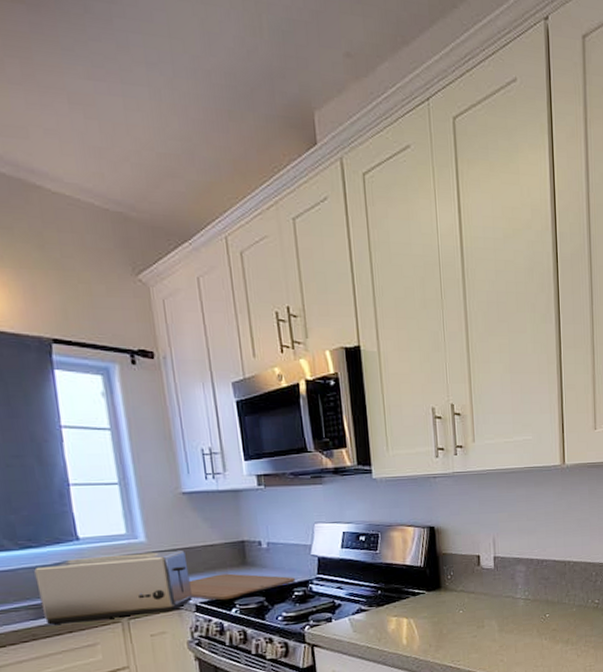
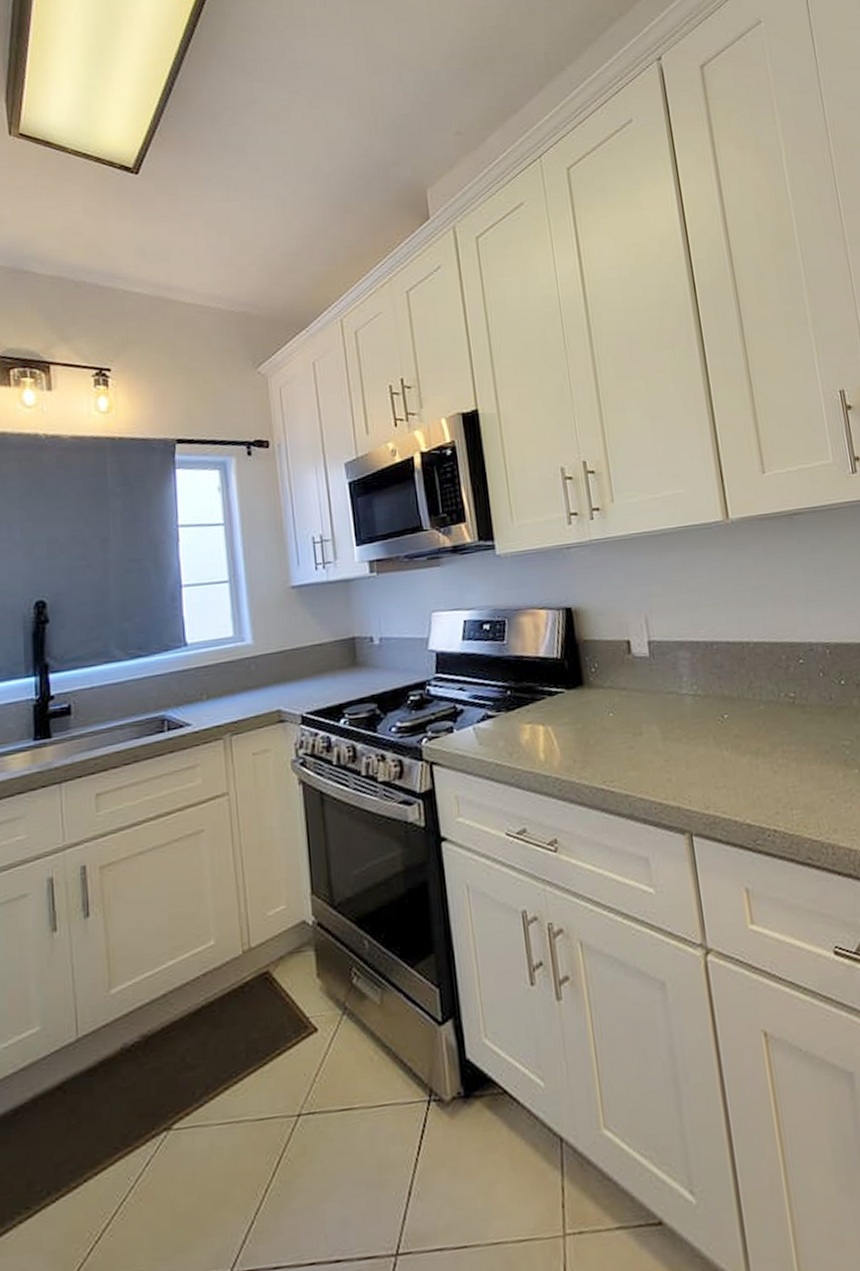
toaster: present [33,549,193,625] -> none [140,651,299,744]
chopping board: present [188,573,295,601] -> none [295,676,411,710]

